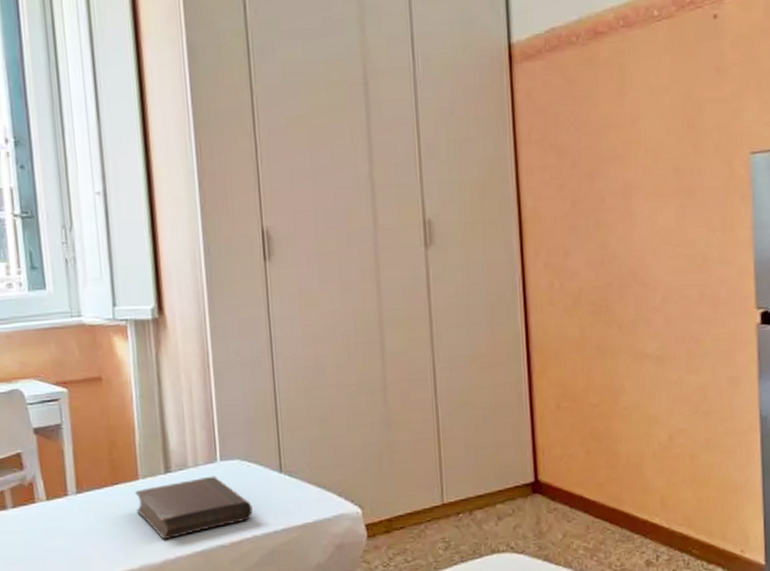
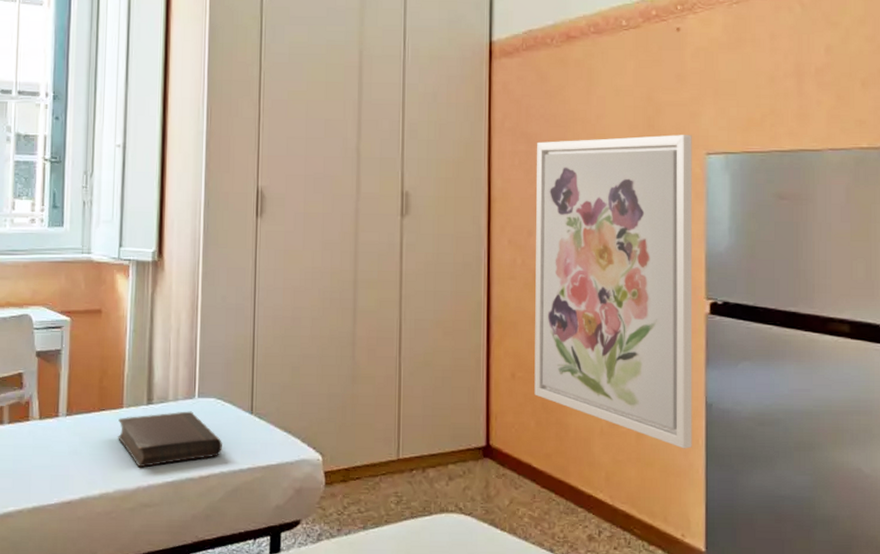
wall art: none [567,134,748,465] -> present [534,135,693,449]

